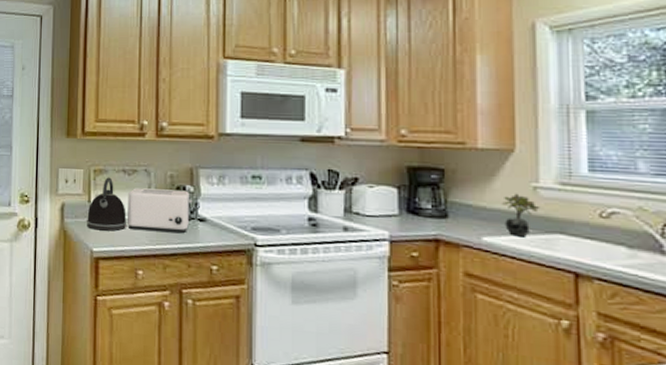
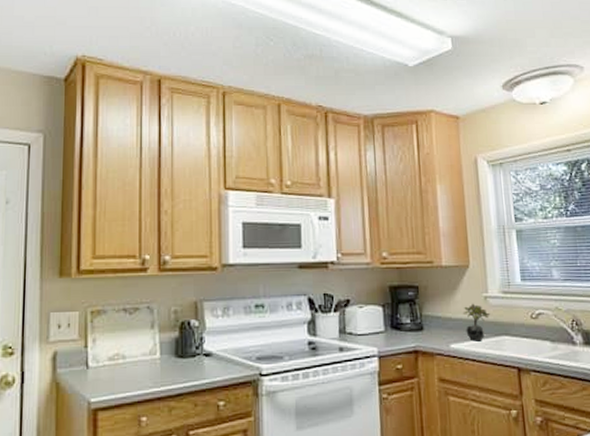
kettle: present [87,177,128,231] -> none [83,318,129,378]
toaster: present [127,188,193,234] -> none [129,325,198,374]

